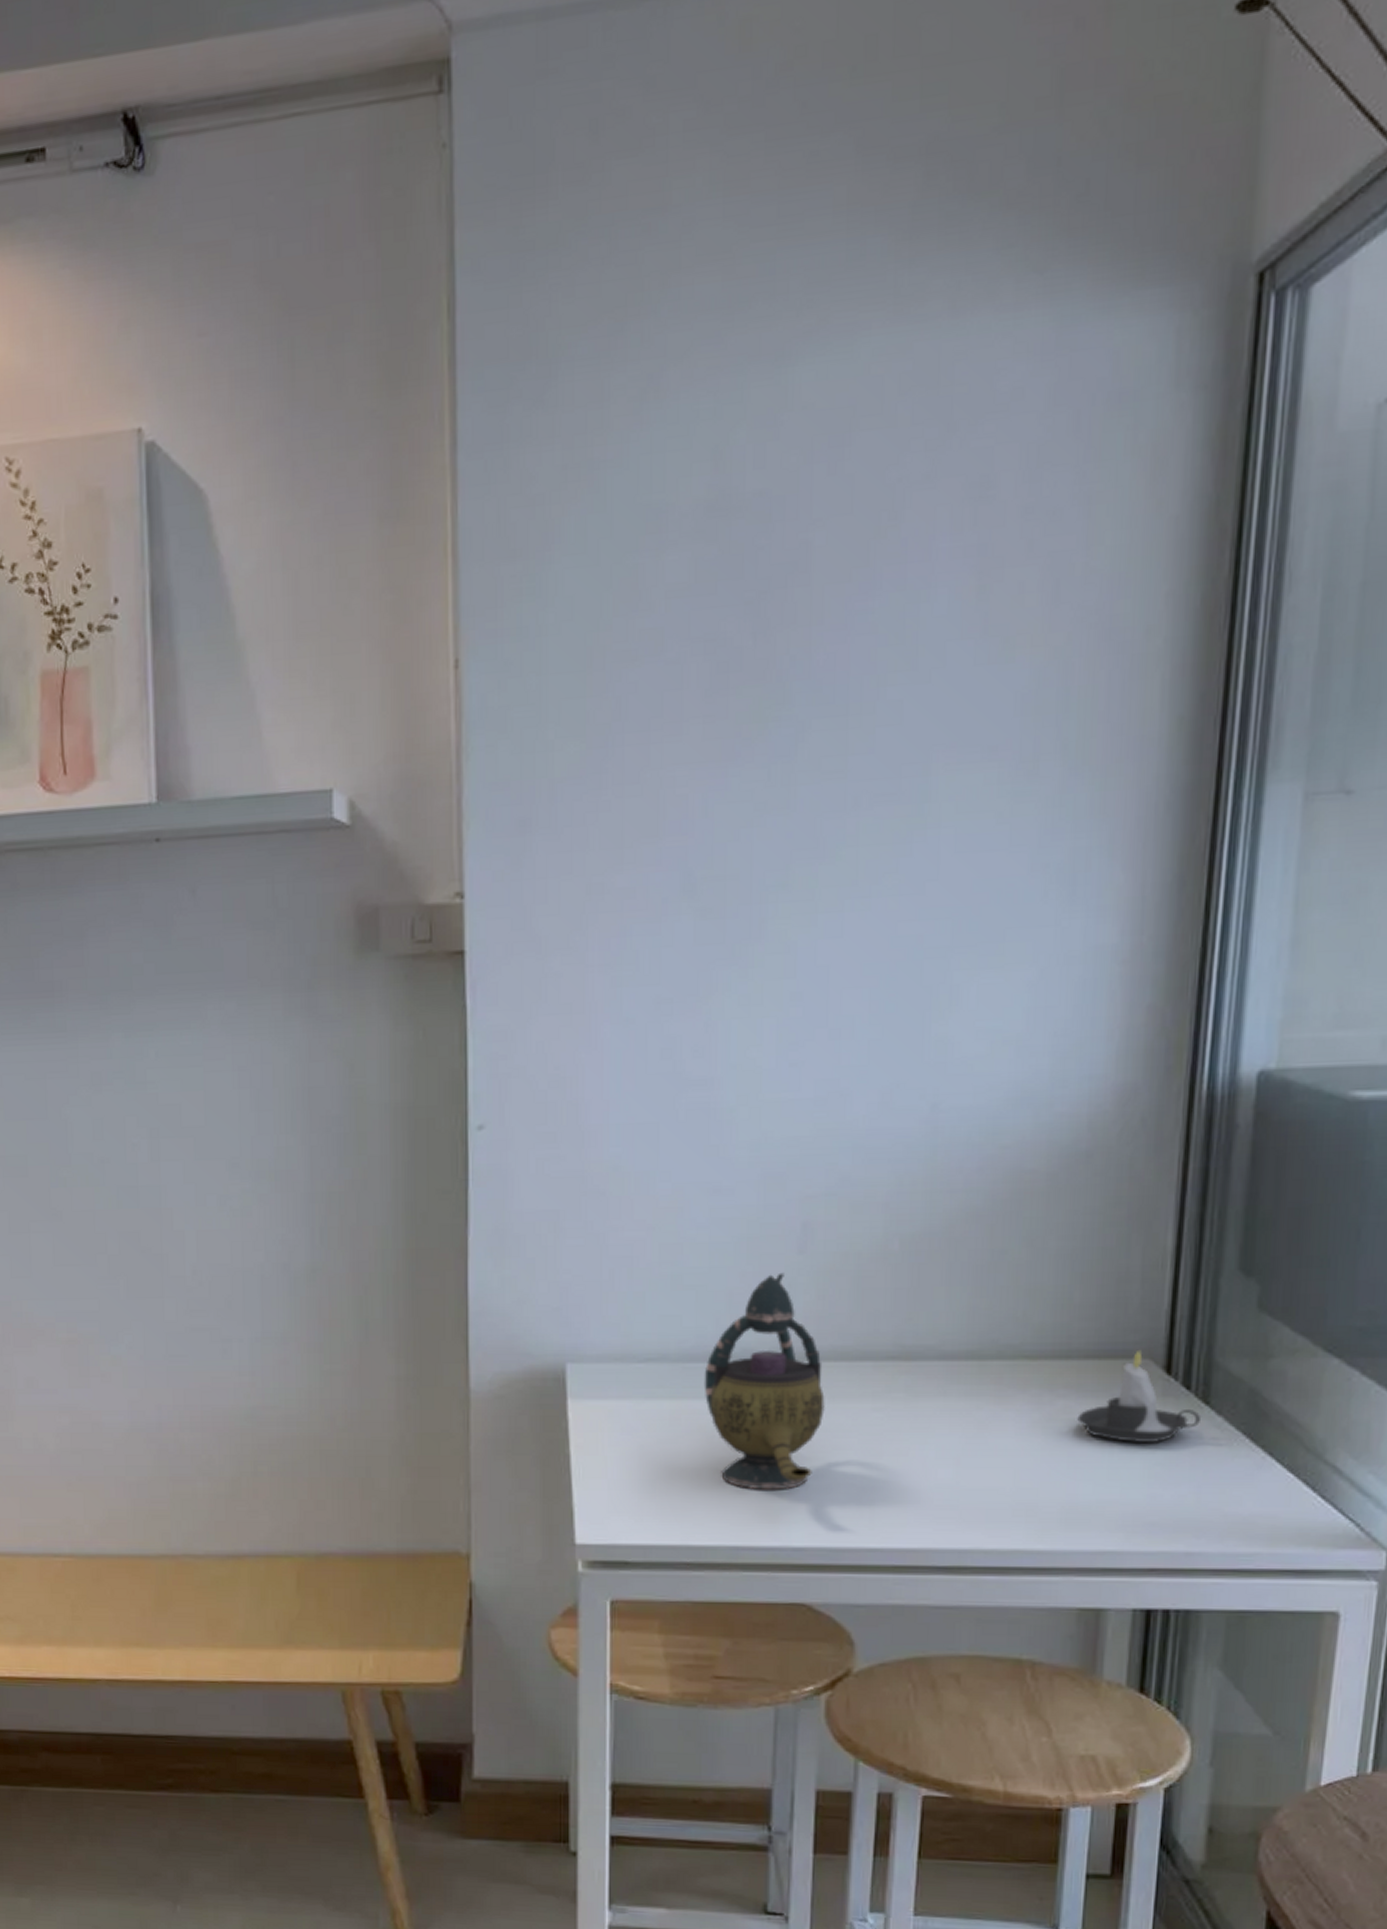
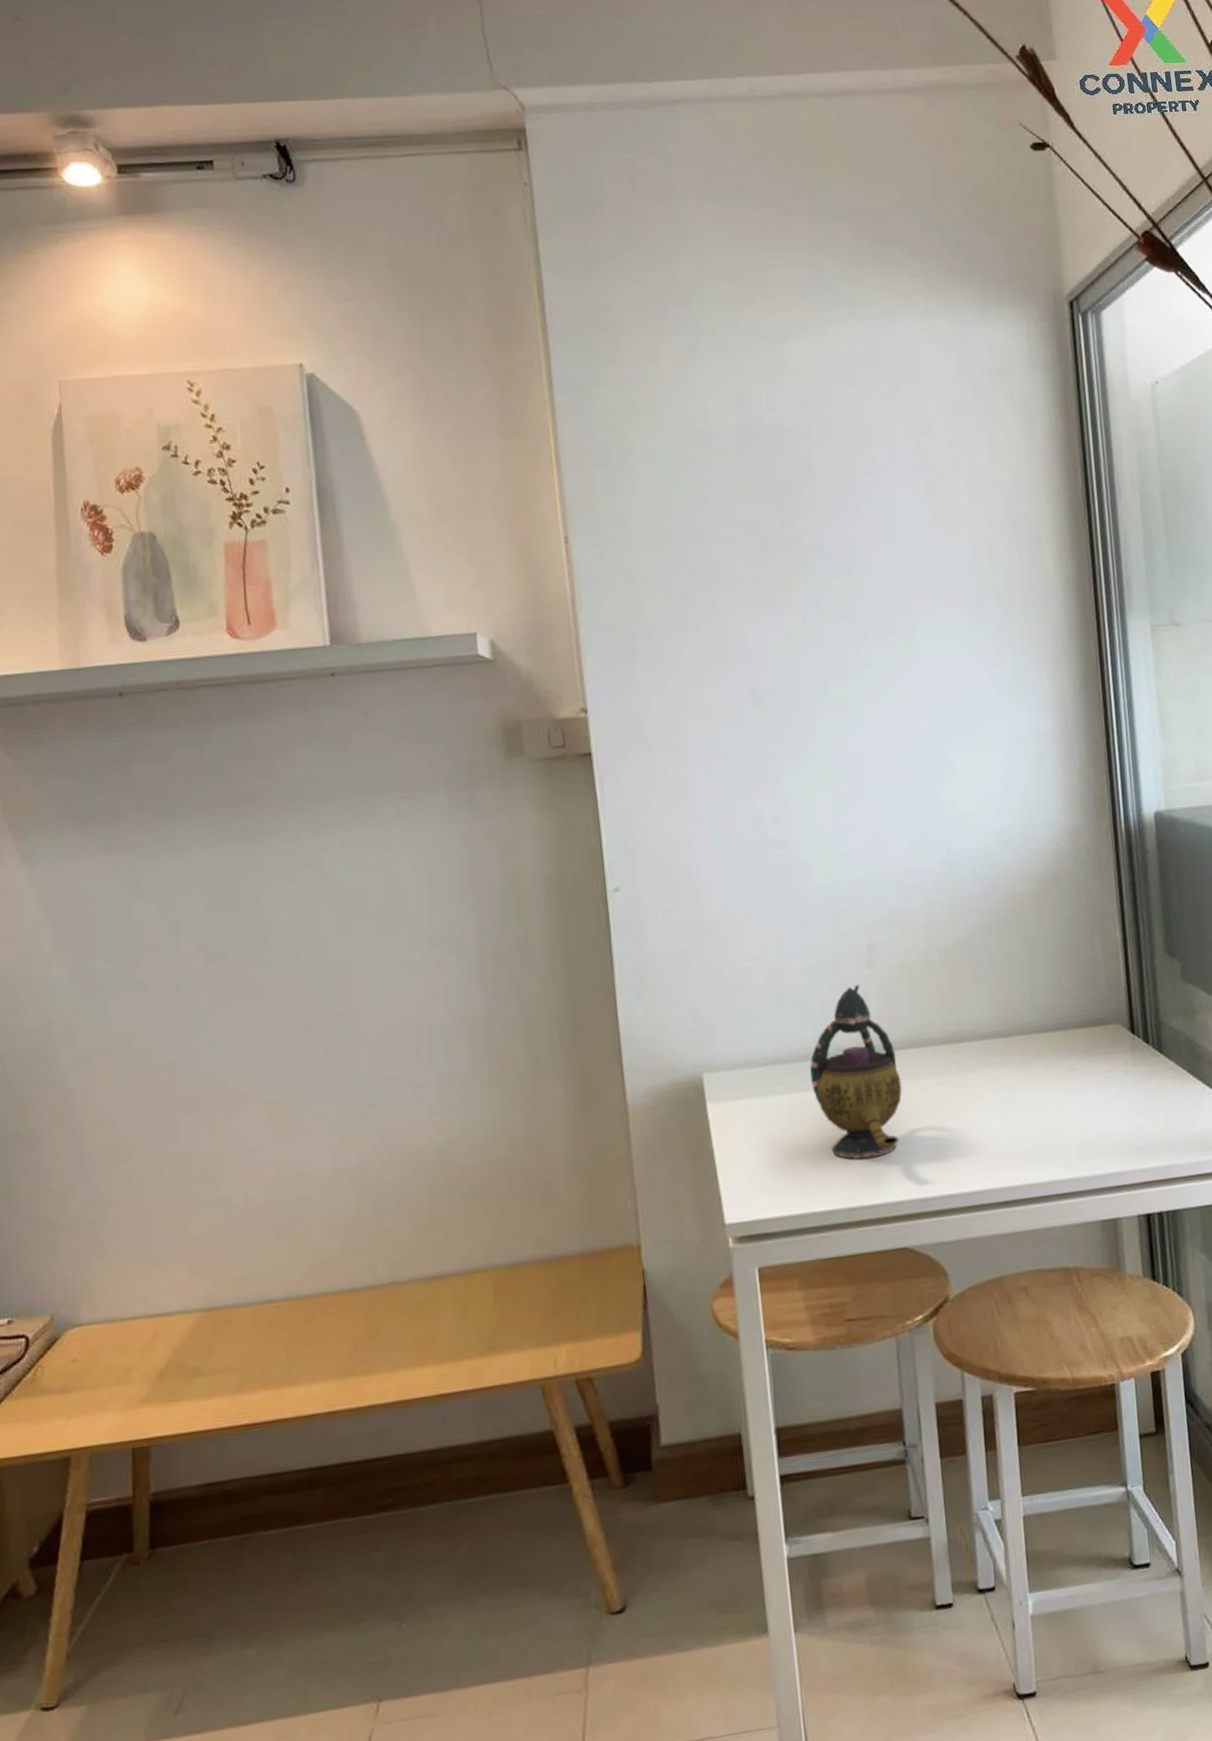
candle: present [1077,1349,1200,1444] -> none [1078,1017,1159,1087]

